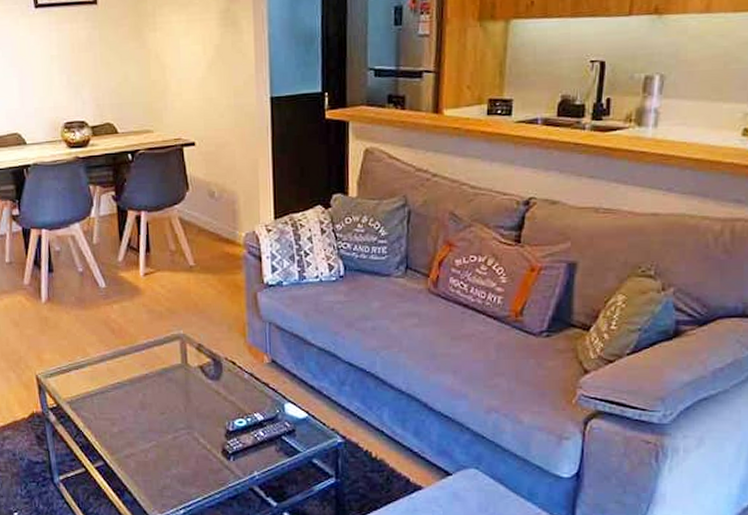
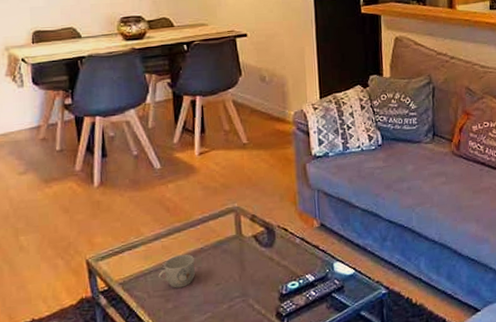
mug: none [104,379,141,413] -> present [158,254,196,288]

